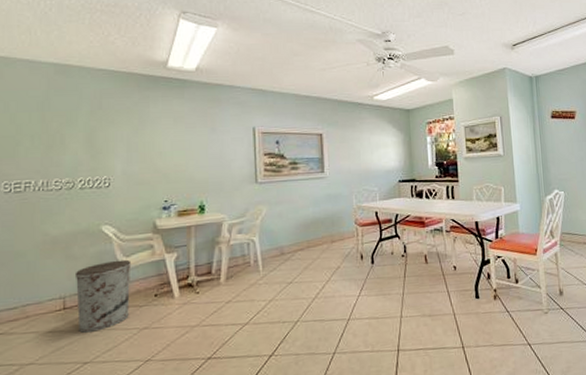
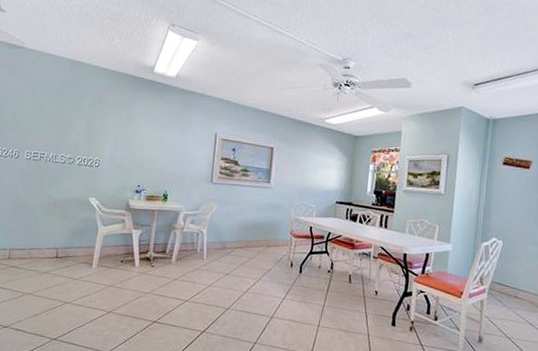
trash can: present [74,259,132,333] -> none [64,227,107,280]

